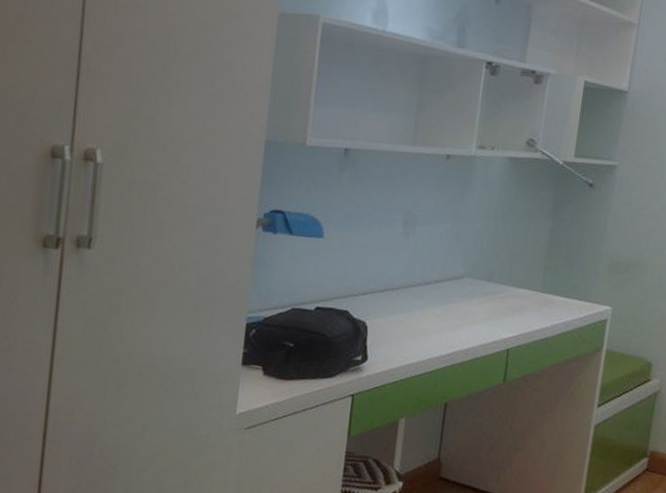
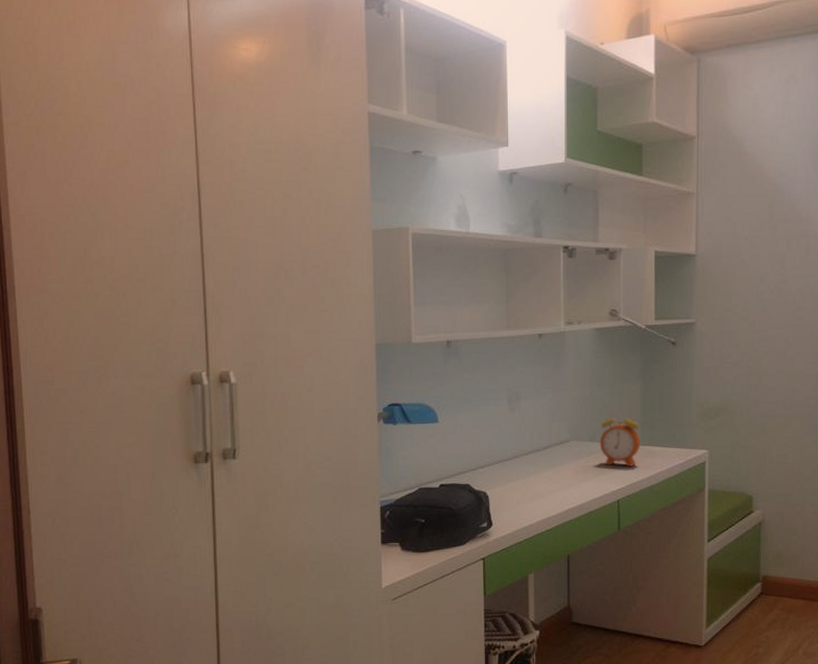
alarm clock: none [496,251,541,314] -> present [599,410,641,466]

